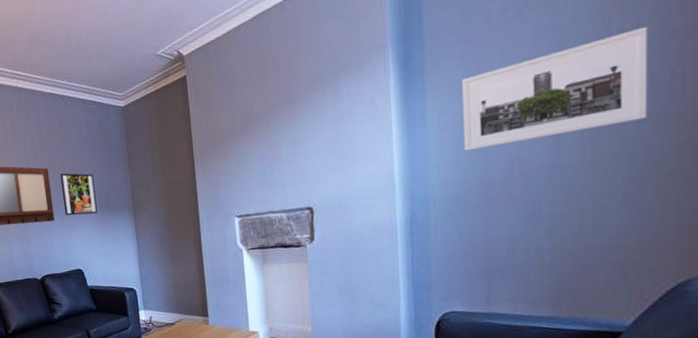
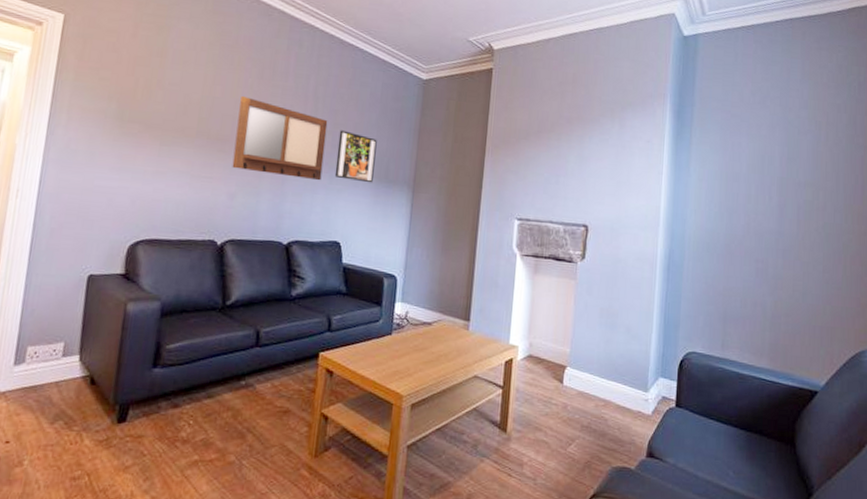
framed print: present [461,26,648,151] -> none [715,137,843,209]

